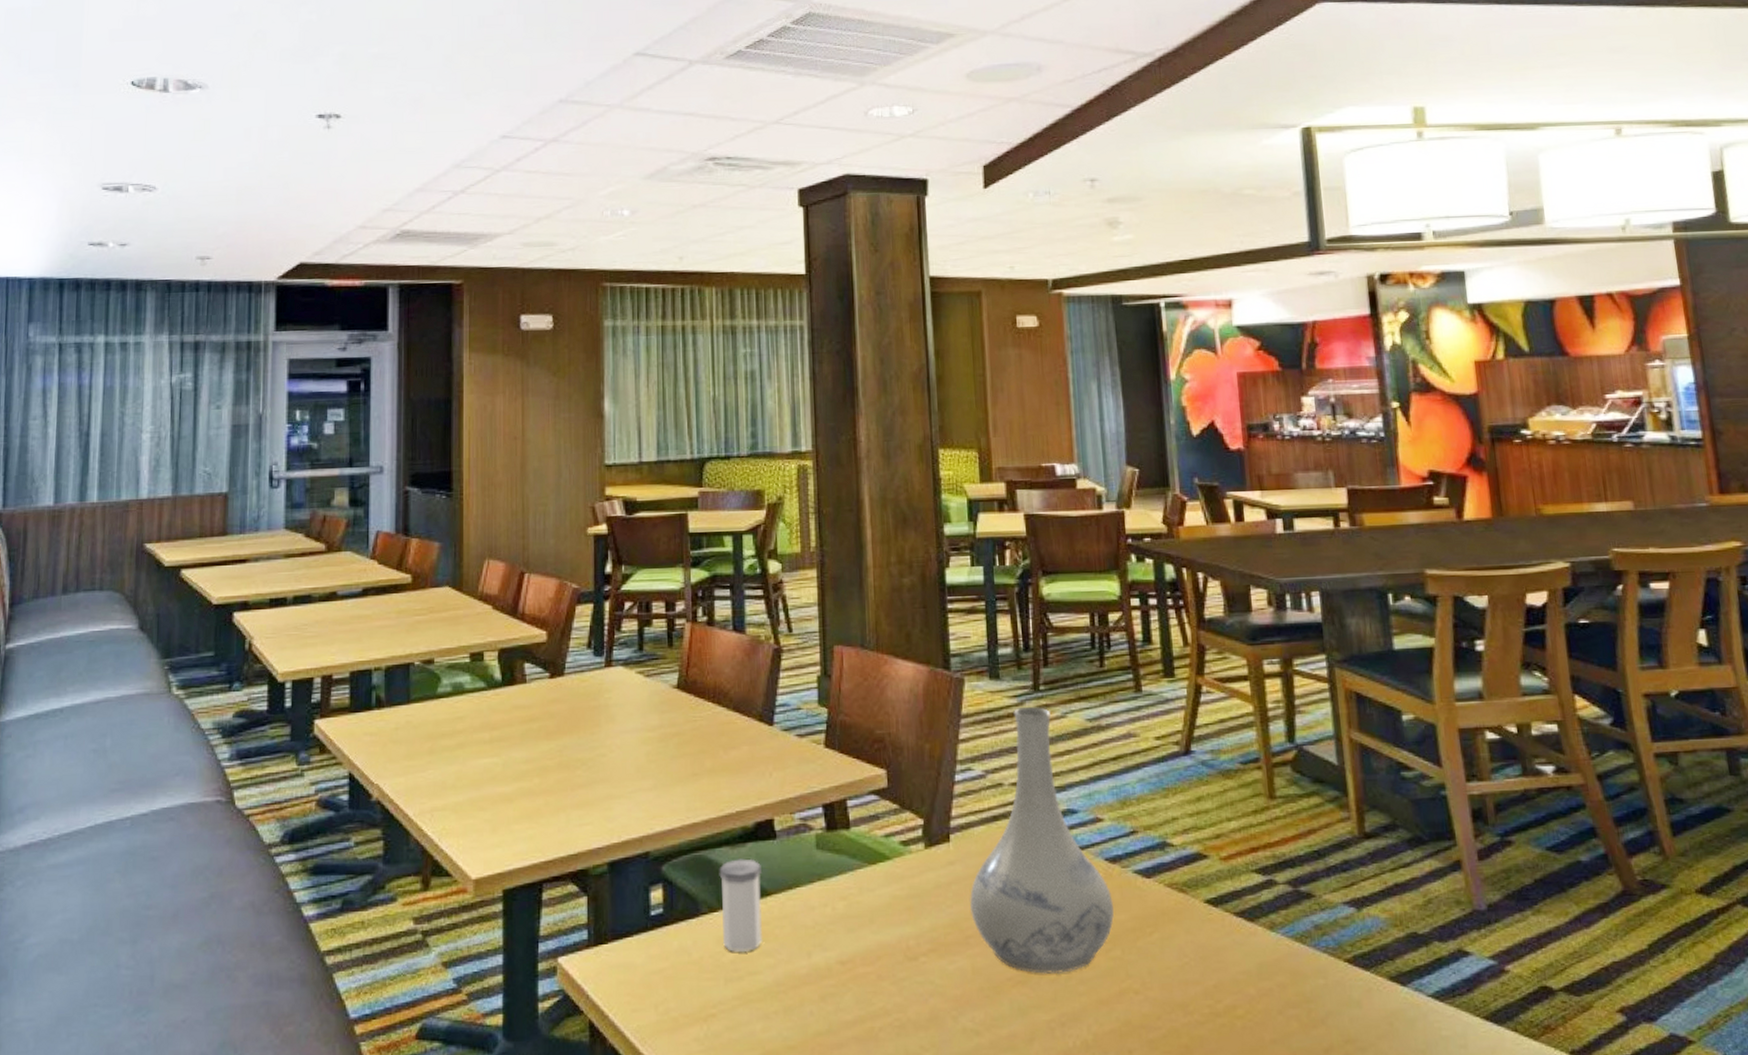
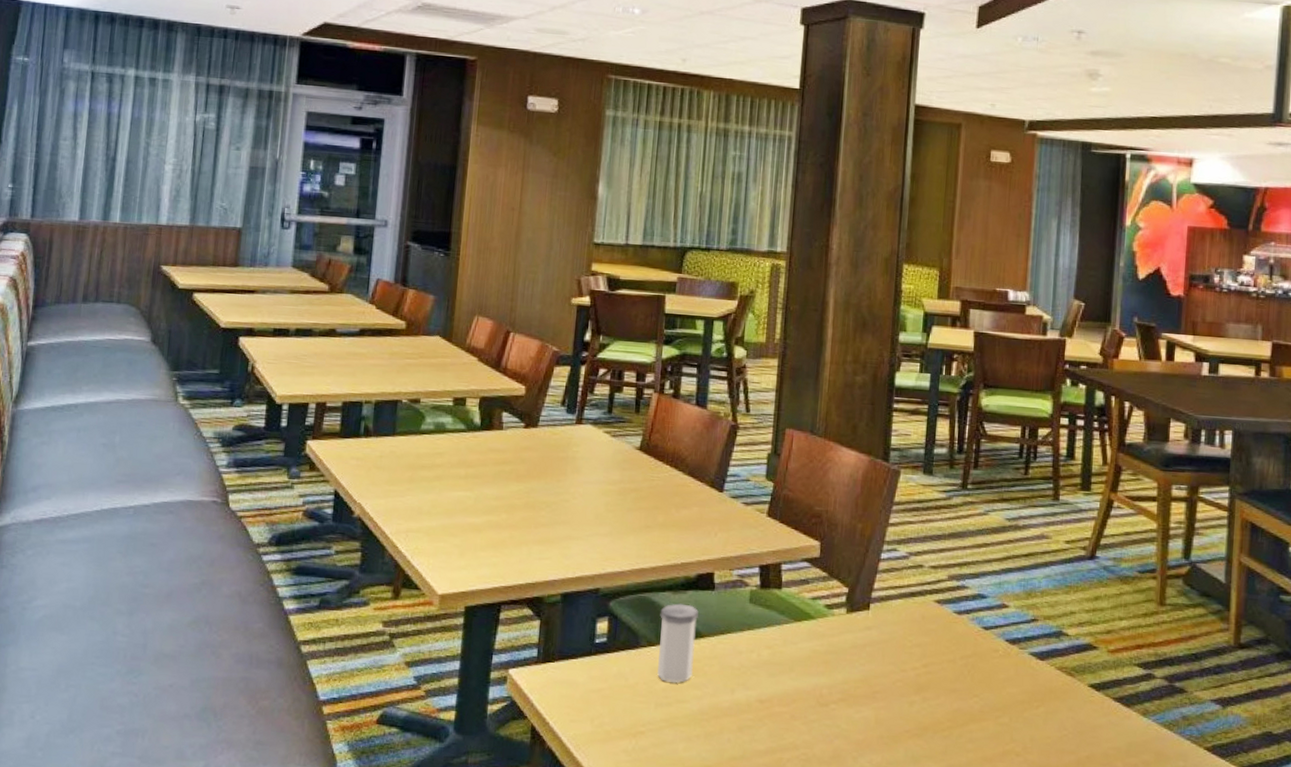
vase: present [969,707,1114,975] -> none [879,502,1009,732]

